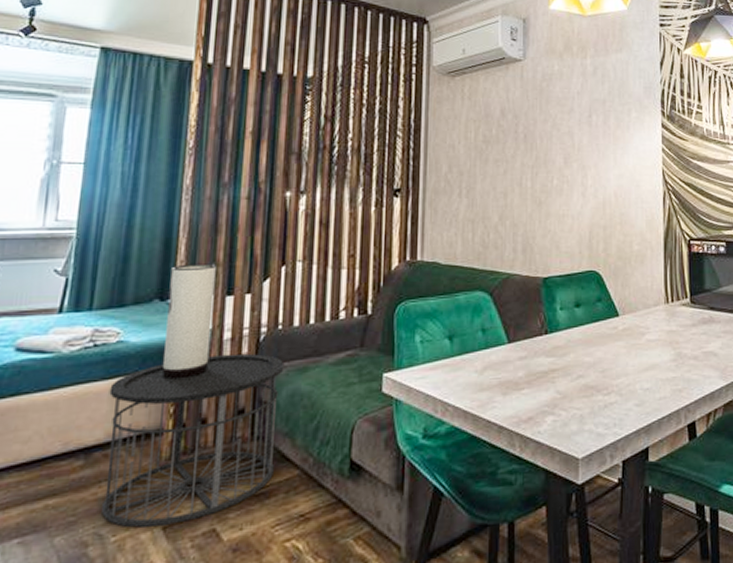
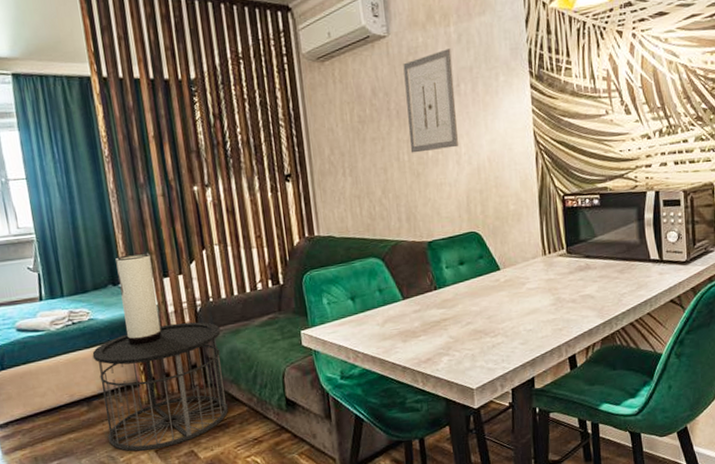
wall art: none [534,79,586,180] -> present [403,48,458,153]

